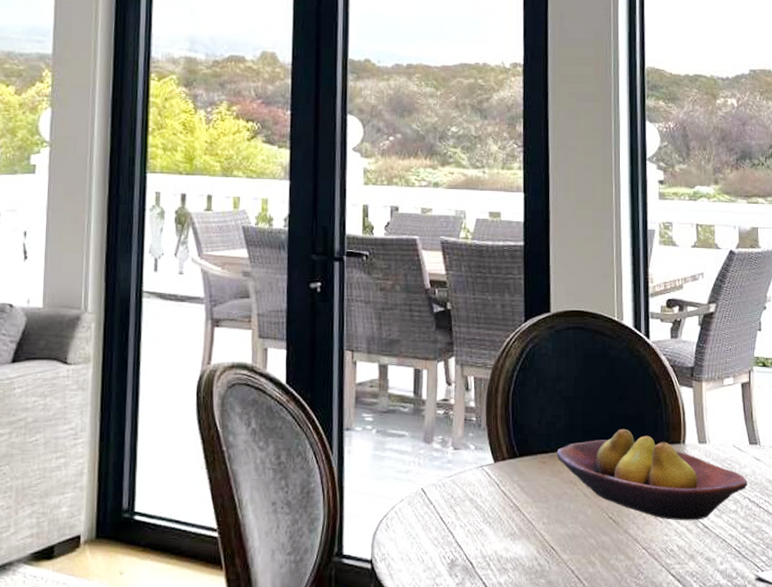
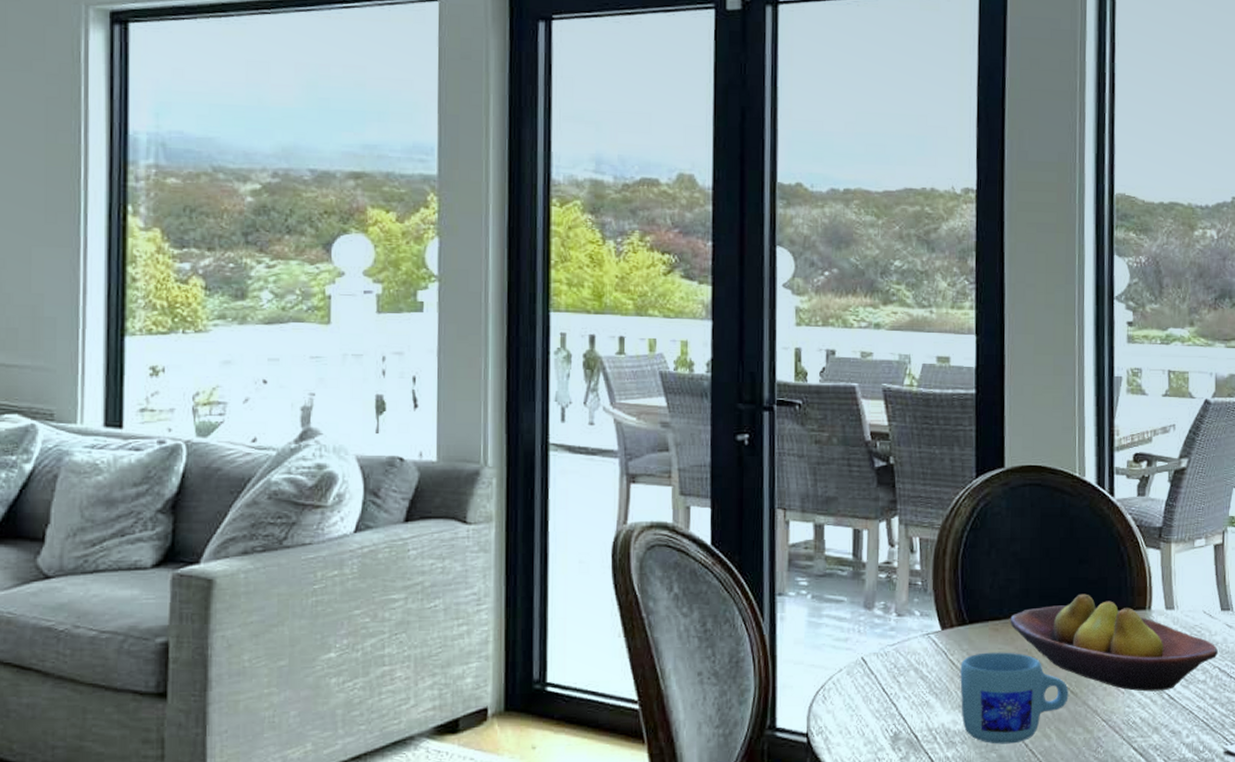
mug: none [511,483,611,571] -> present [960,652,1069,744]

